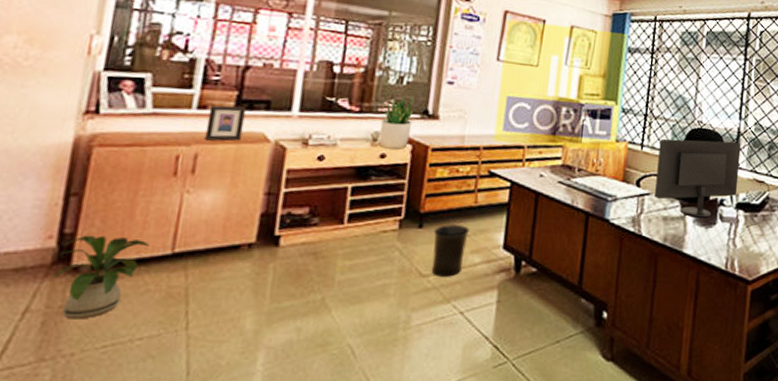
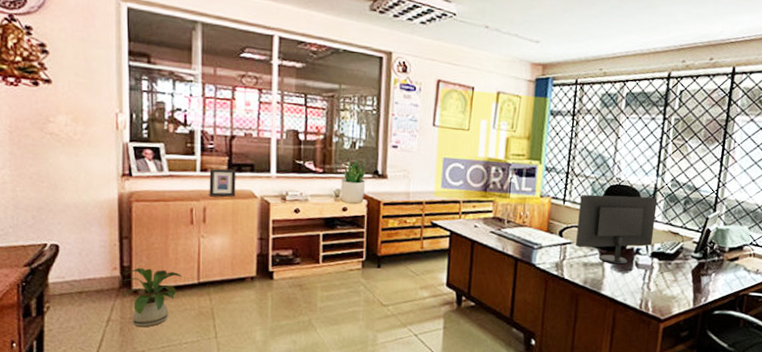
waste bin: present [431,224,469,277] -> none [389,265,418,307]

